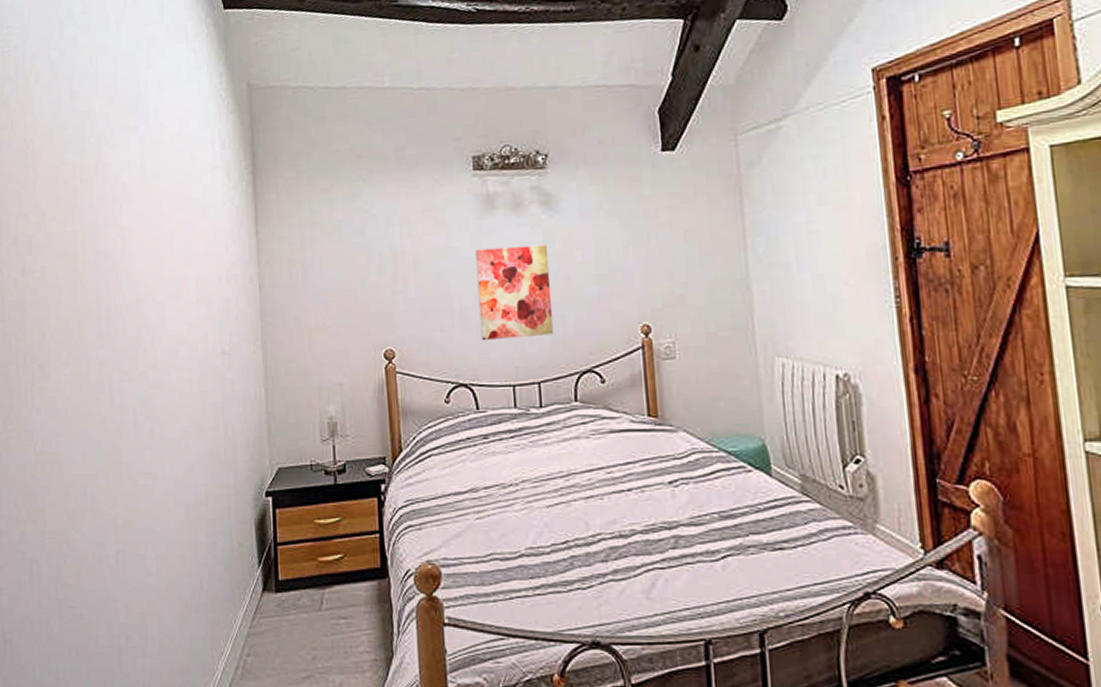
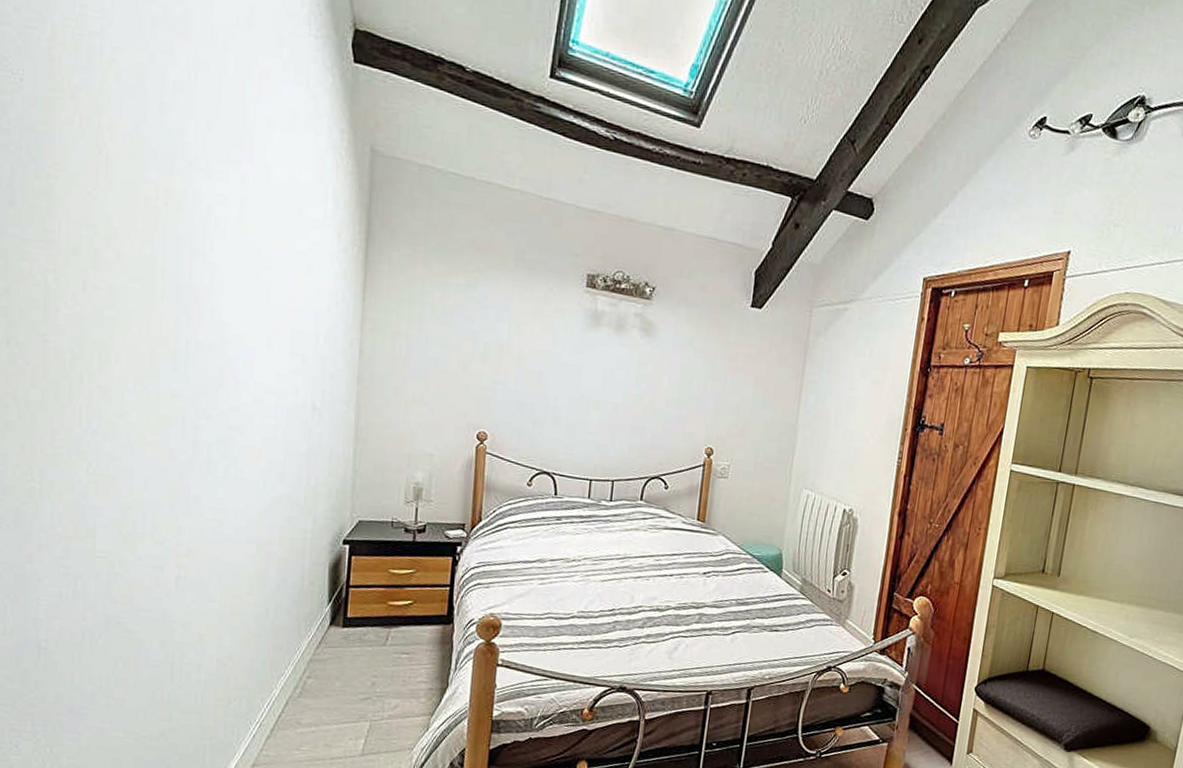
wall art: present [475,244,554,341] -> none [568,358,640,443]

